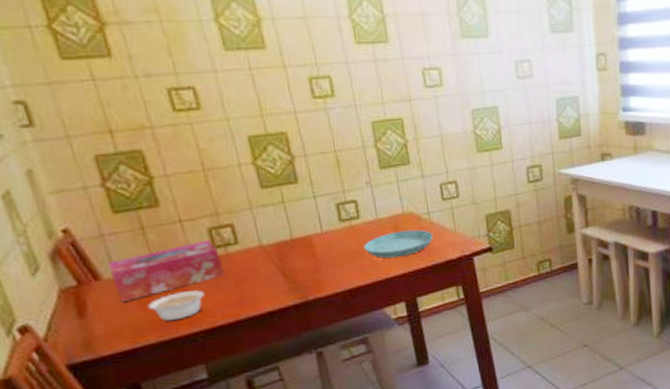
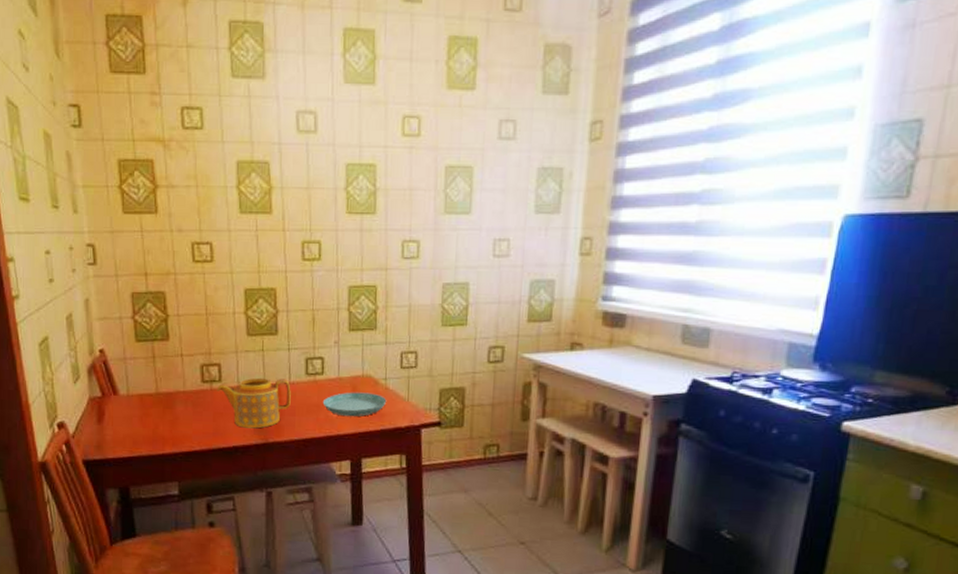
tissue box: present [107,240,225,303] -> none [124,374,207,417]
legume: present [148,290,205,322] -> none [146,415,189,440]
teapot: none [234,229,328,290] -> present [217,377,291,429]

